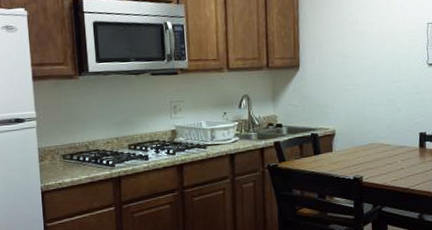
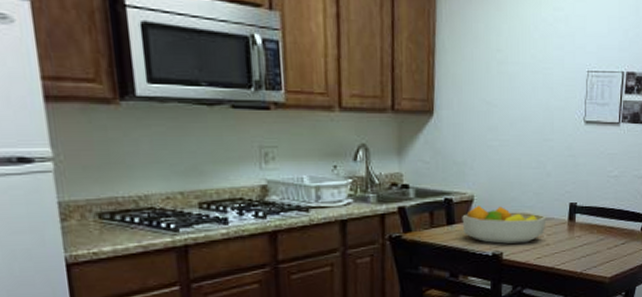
fruit bowl: none [326,138,400,169] -> present [462,206,547,244]

